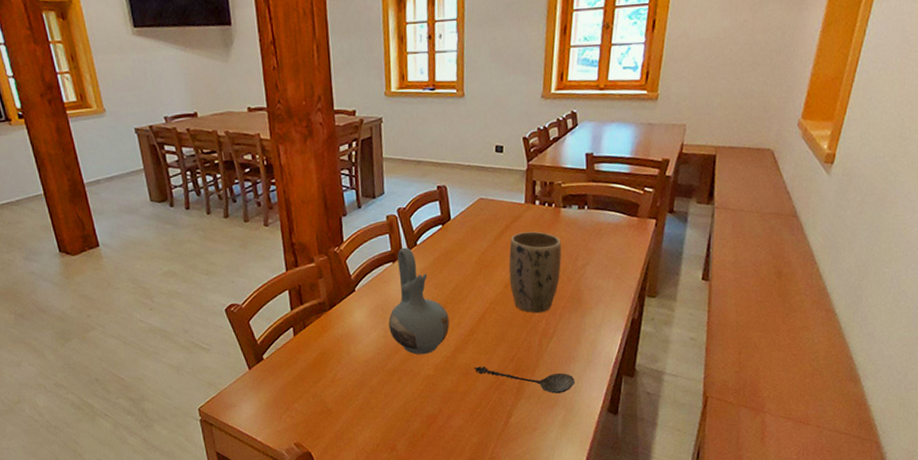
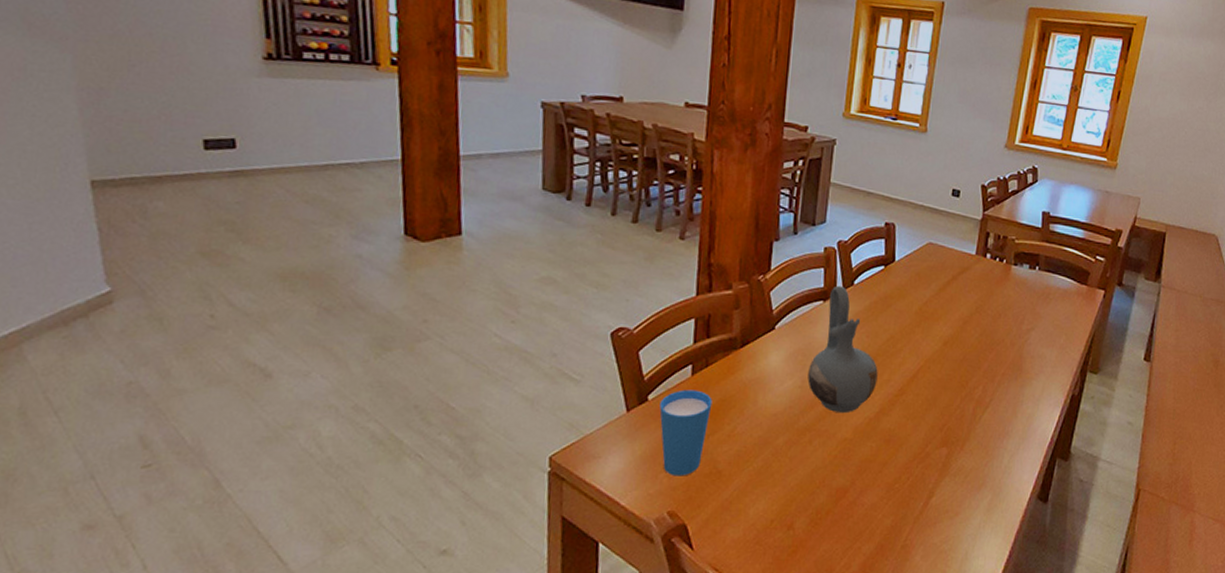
cup: none [273,347,315,416] -> present [659,389,713,477]
spoon: present [474,366,575,394] -> none [898,433,1007,473]
plant pot: present [508,231,561,314] -> none [949,286,1008,378]

